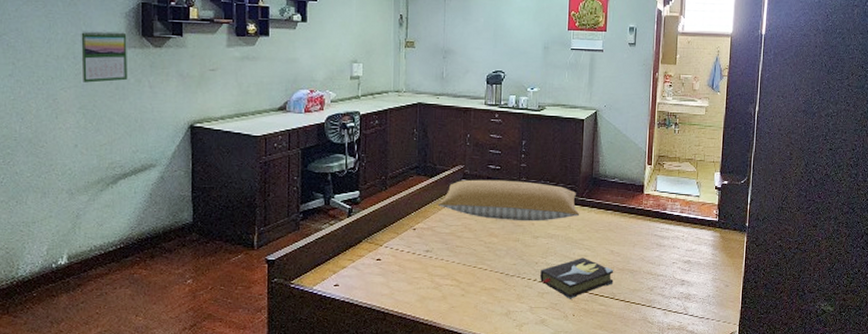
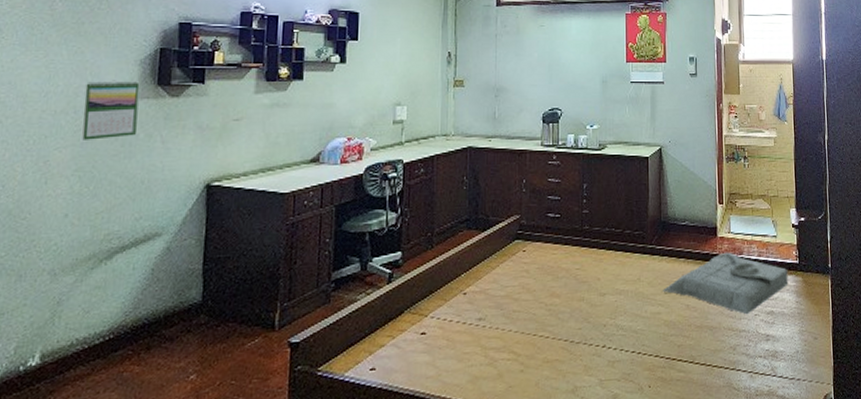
pillow: present [437,179,580,222] -> none [491,229,650,277]
hardback book: present [540,257,614,299] -> none [610,315,692,367]
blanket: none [590,207,707,262] -> present [663,252,788,315]

